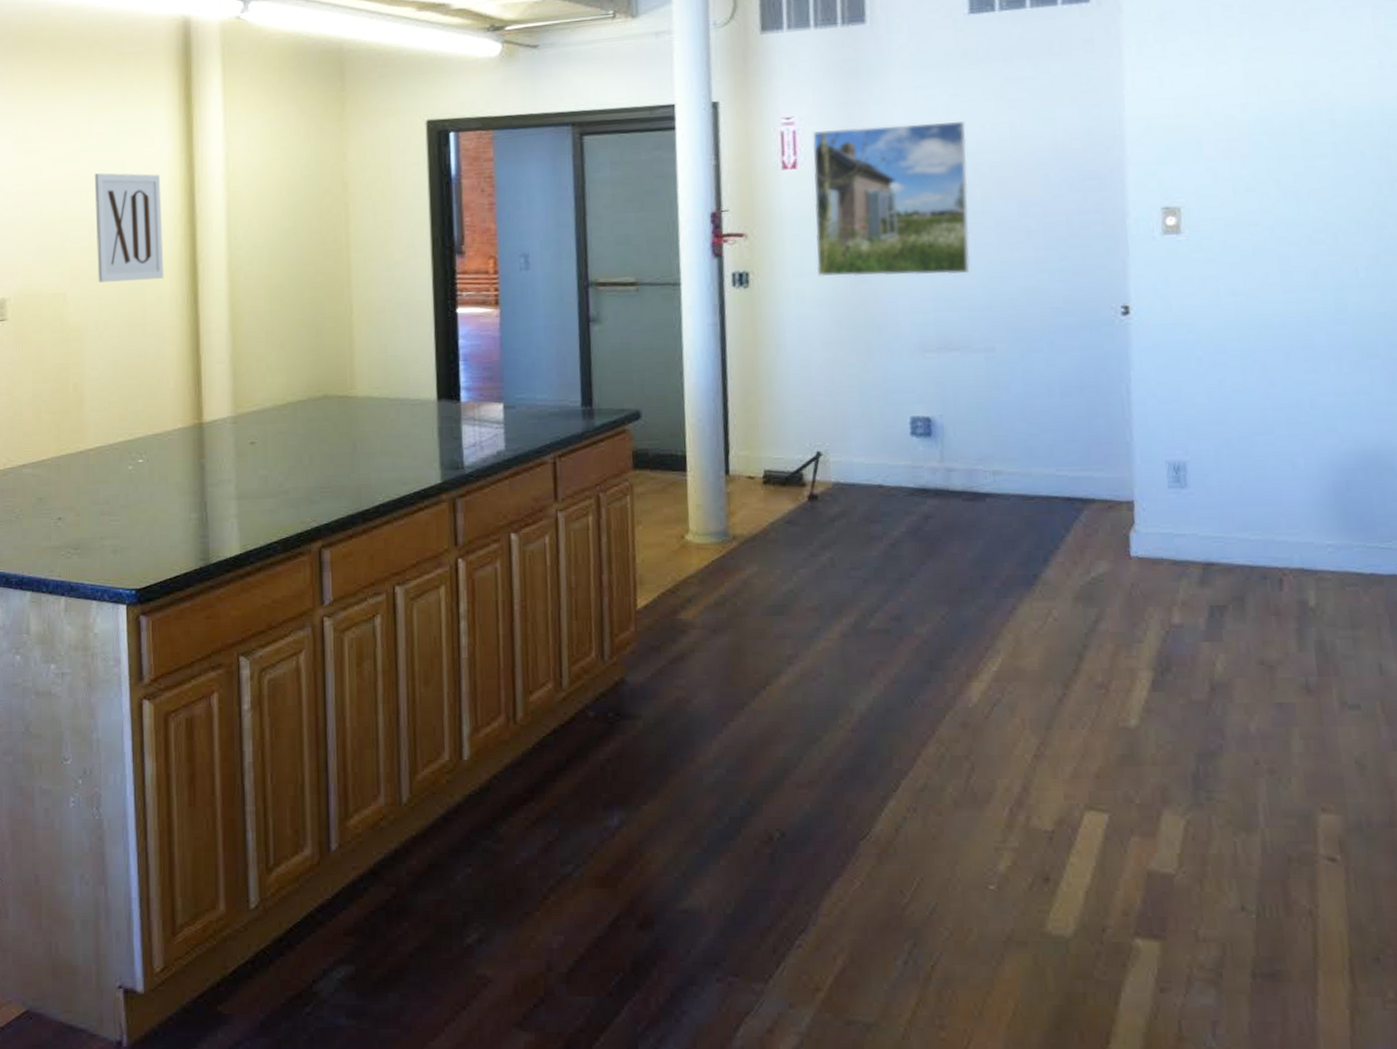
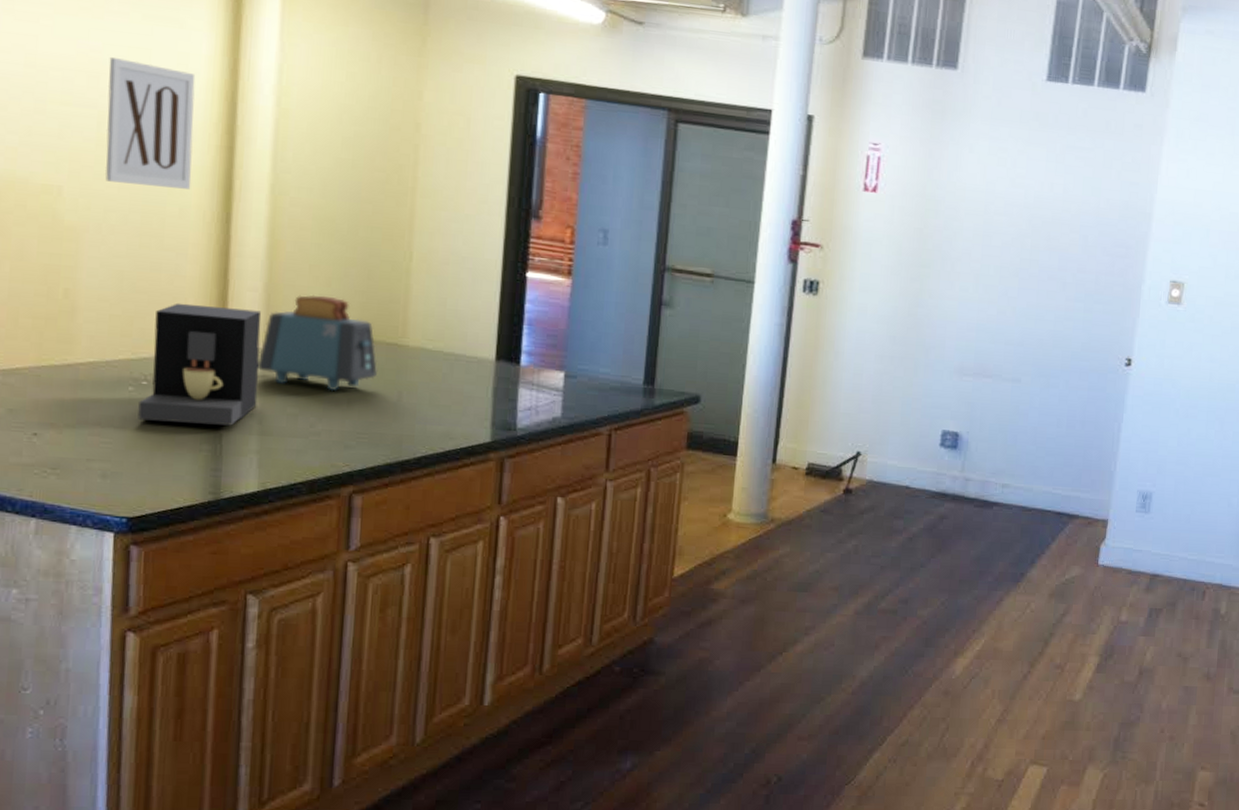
coffee maker: none [137,381,233,496] -> present [138,302,262,426]
toaster: none [231,358,332,450] -> present [258,294,377,392]
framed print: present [812,122,971,277] -> none [880,161,1028,312]

